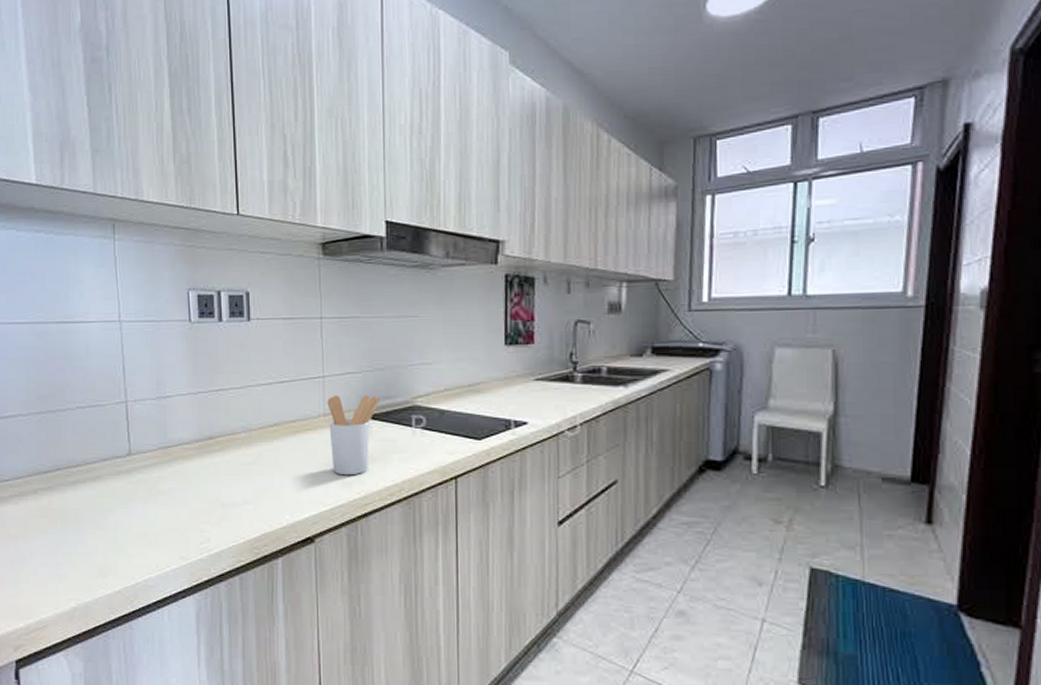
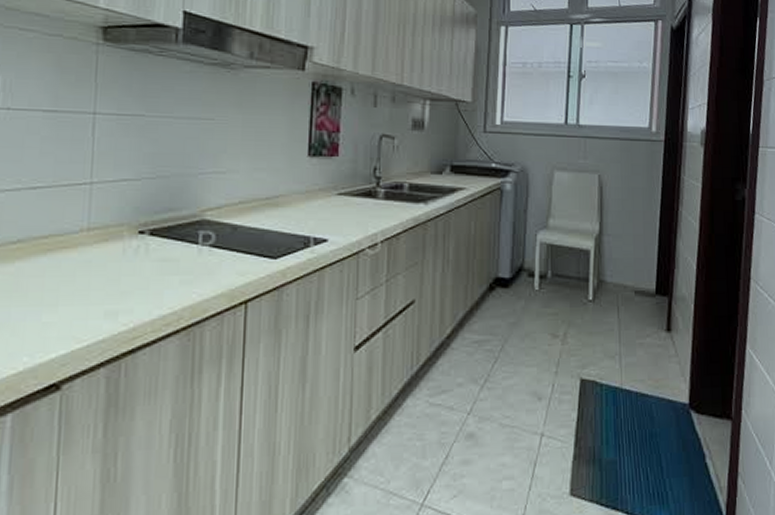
utensil holder: present [327,395,381,476] -> none [93,206,163,304]

